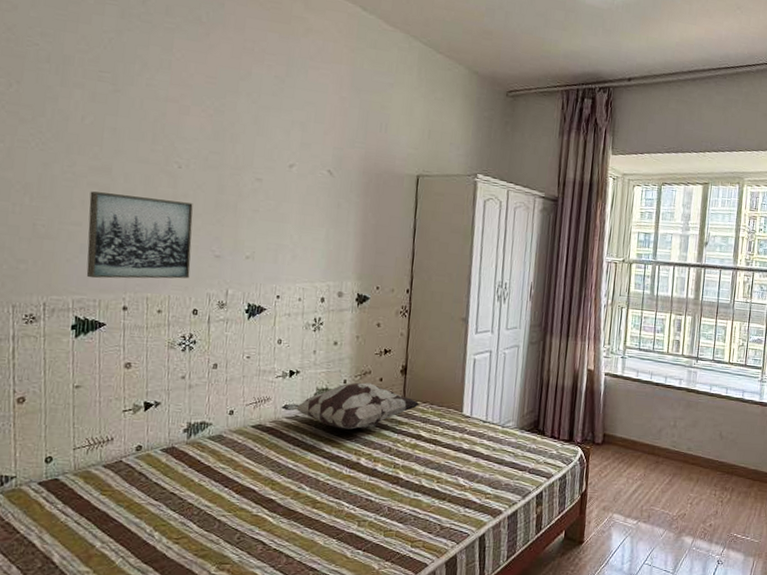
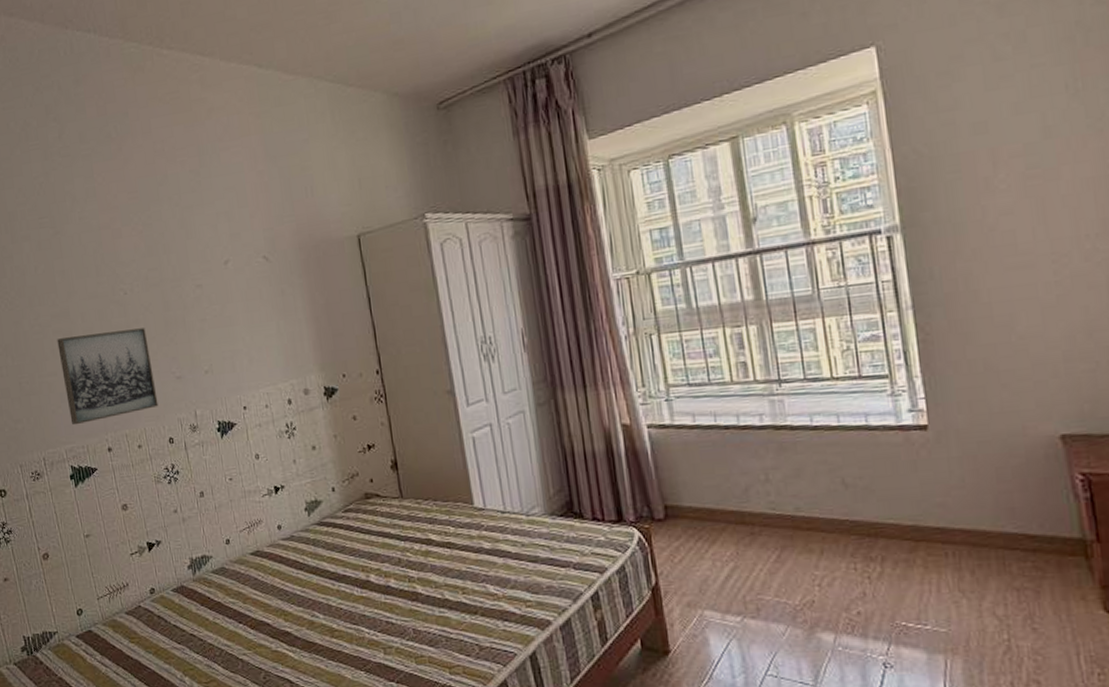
decorative pillow: present [281,382,420,430] -> none [274,486,421,544]

